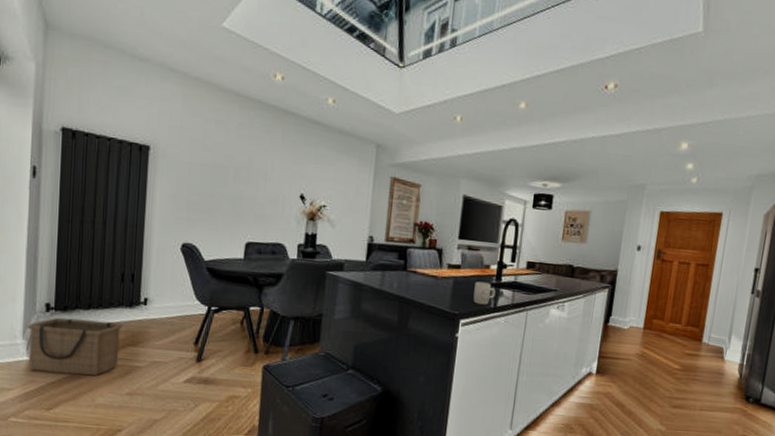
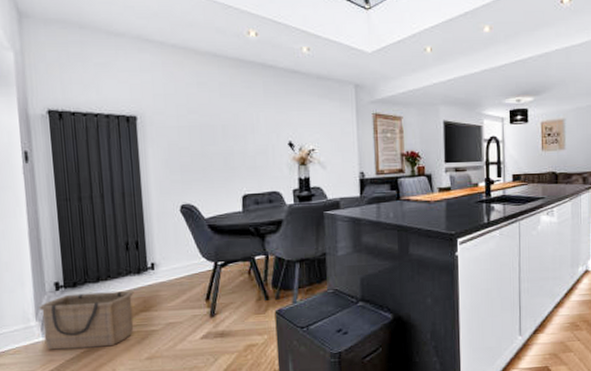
mug: present [473,281,496,305] -> none [466,200,487,222]

